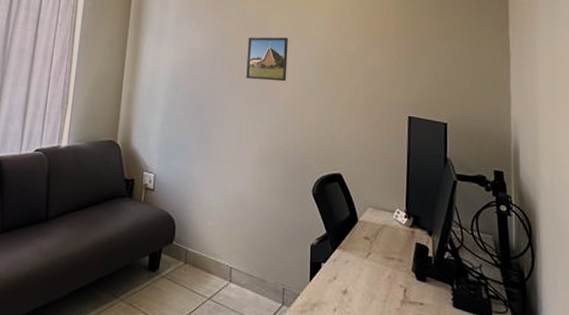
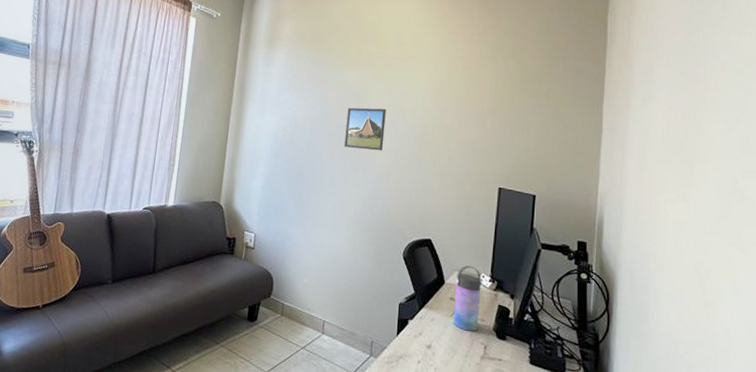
water bottle: none [369,200,397,273] -> present [453,265,482,332]

